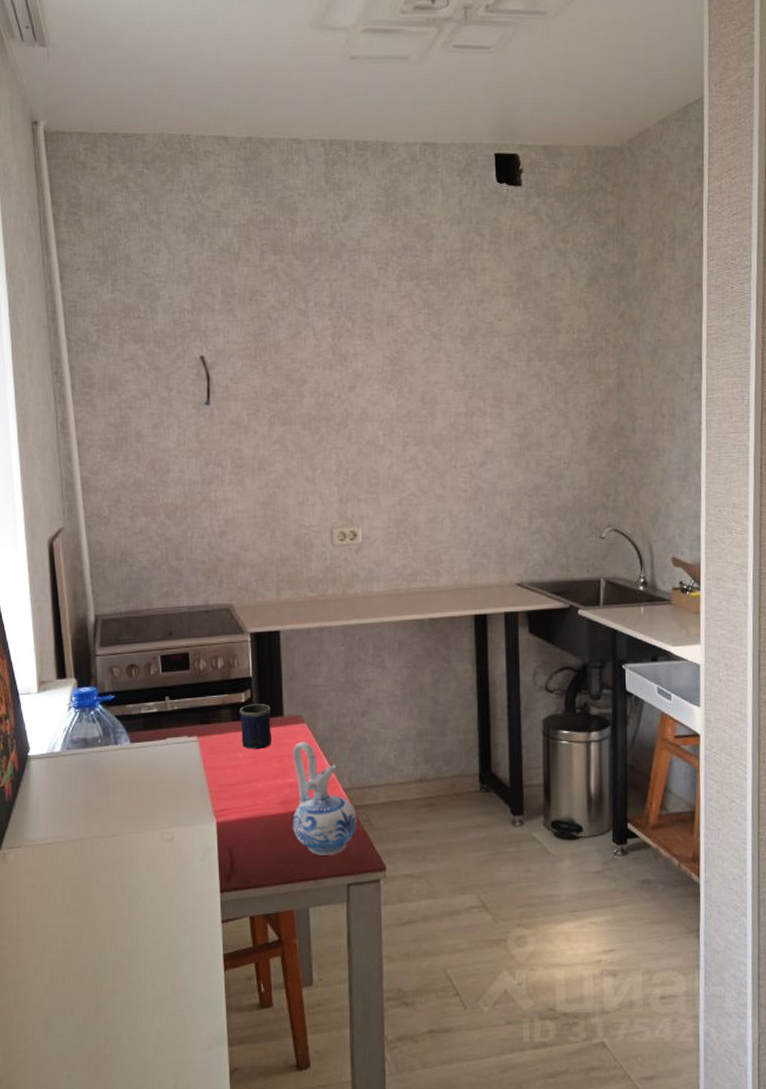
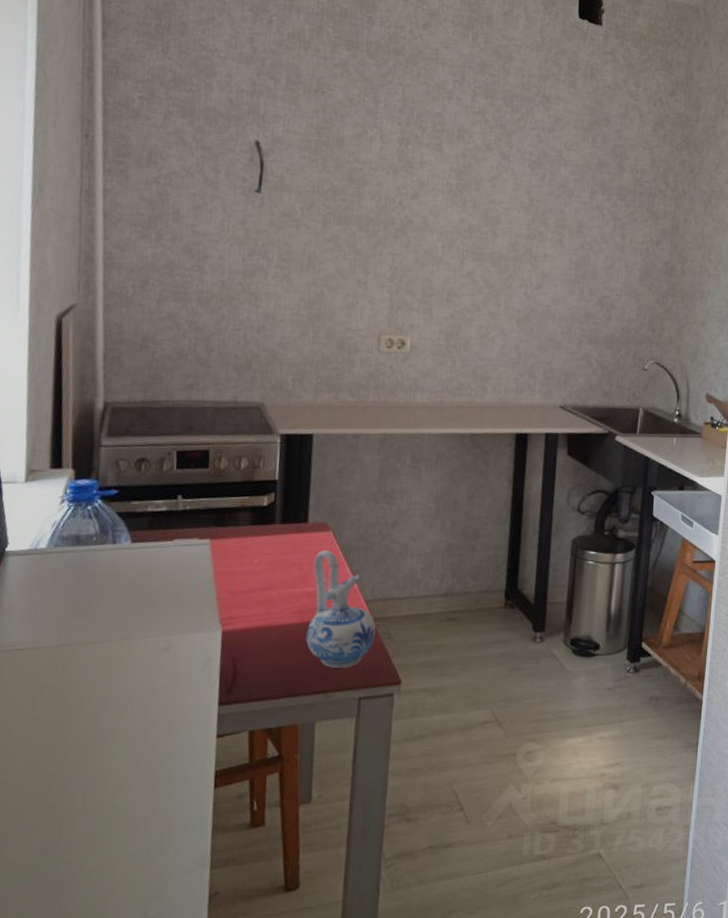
mug: present [240,704,272,749] -> none [259,508,295,555]

